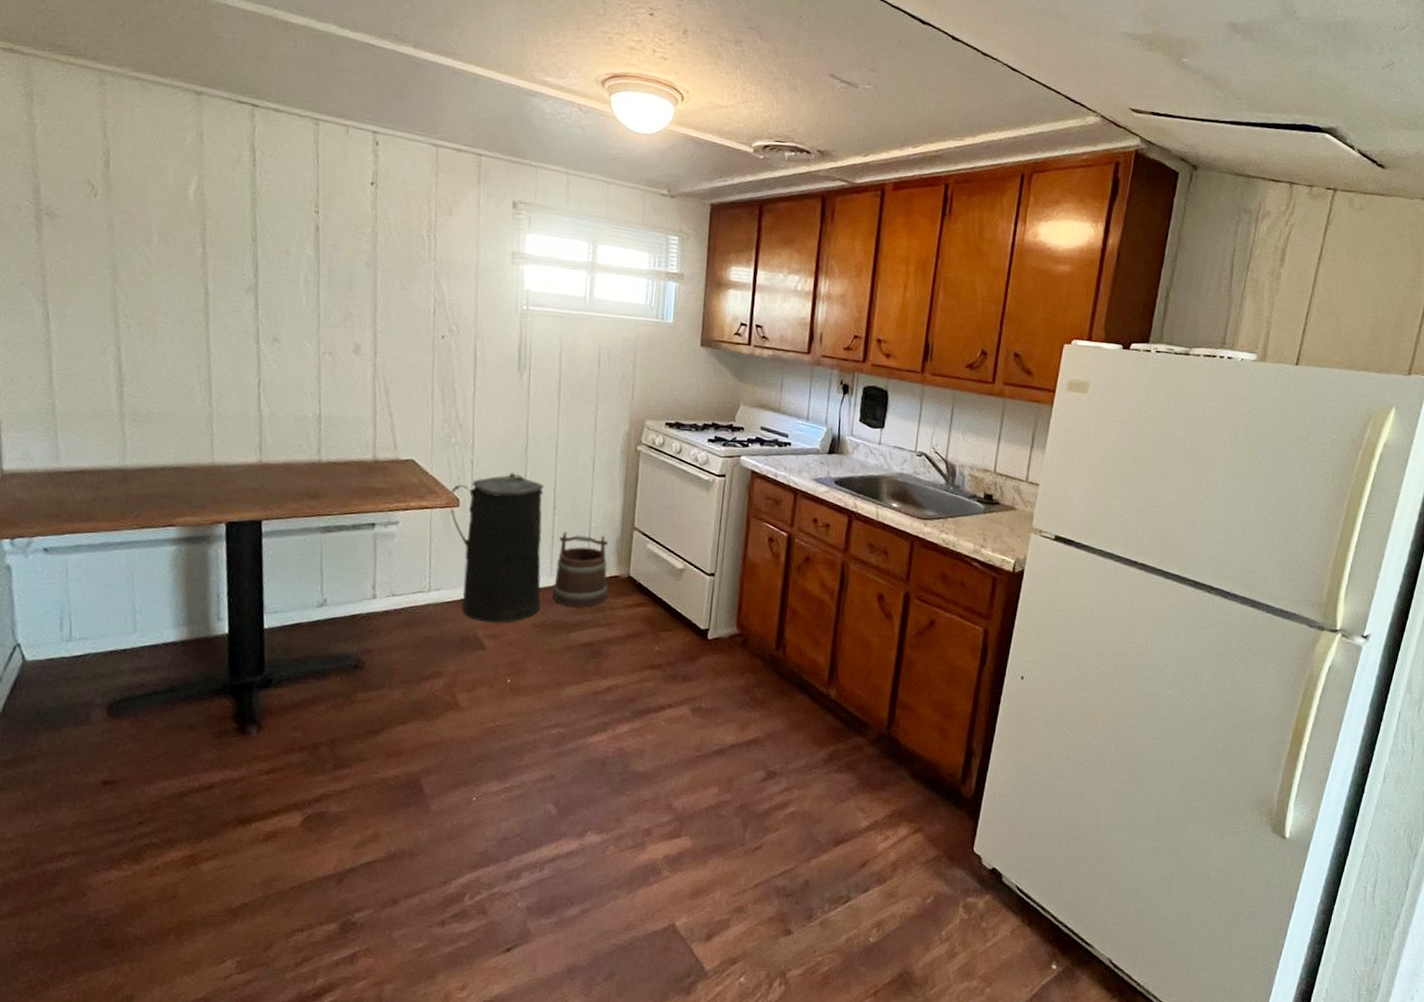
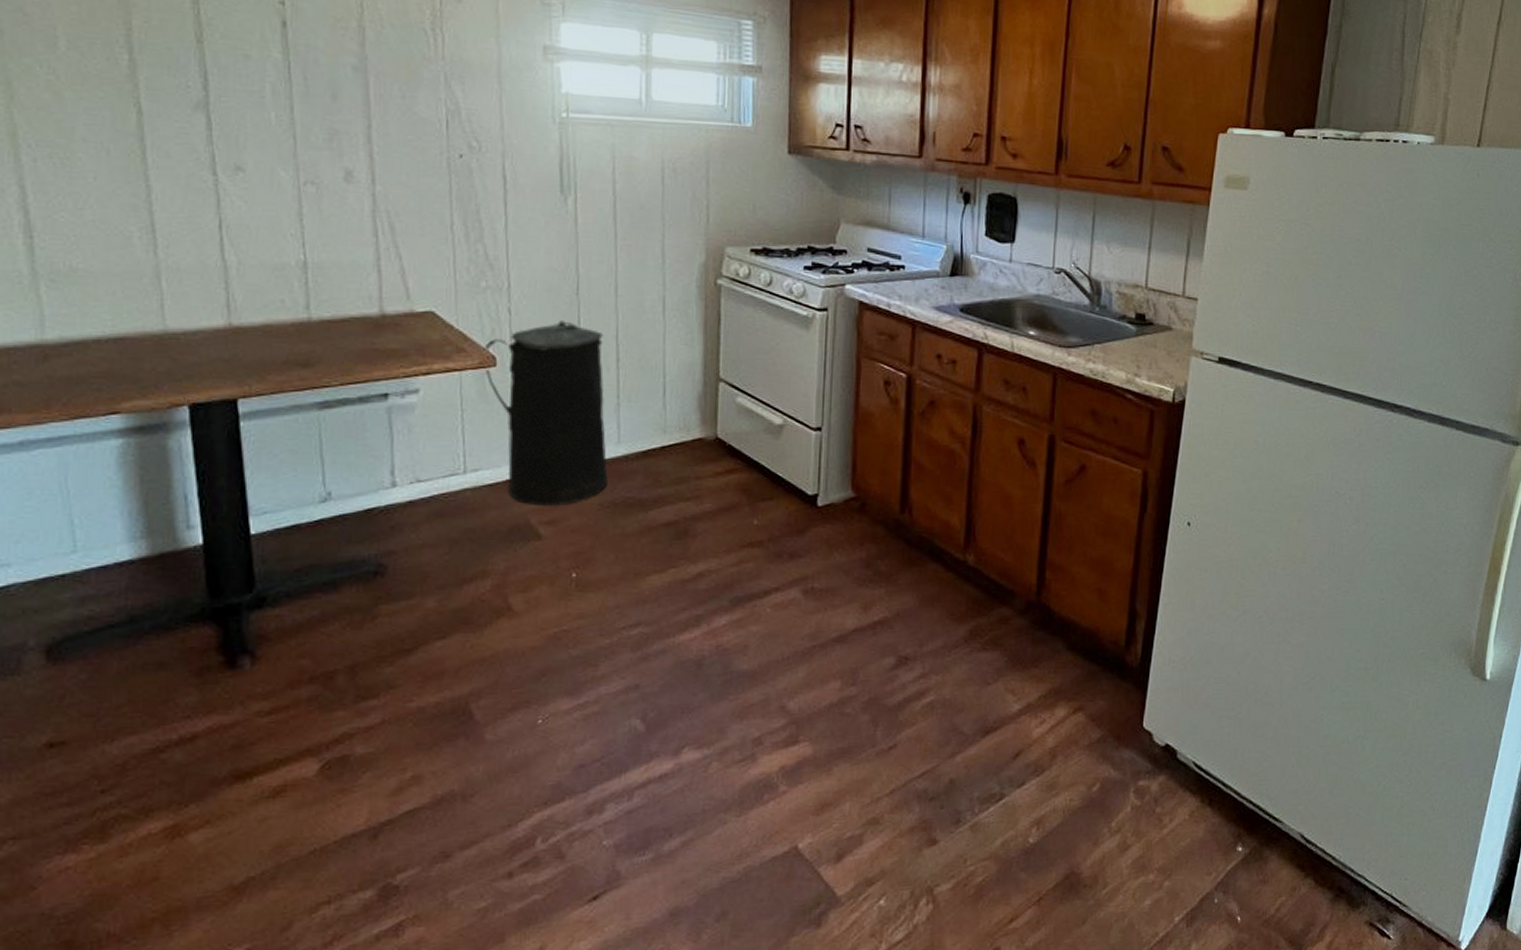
bucket: present [553,531,609,608] -> none [623,388,692,480]

